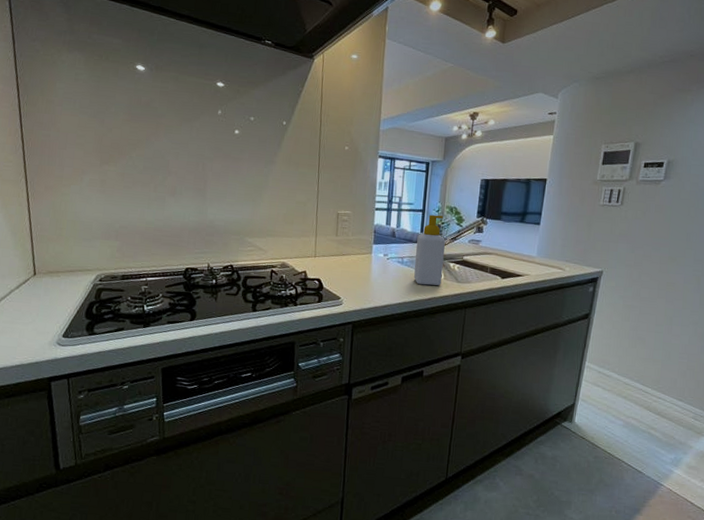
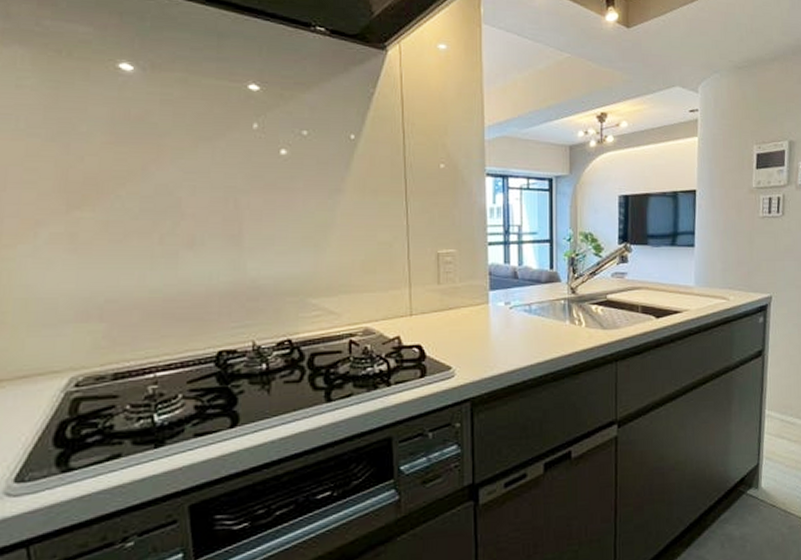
soap bottle: present [414,214,445,286] -> none [547,245,583,338]

